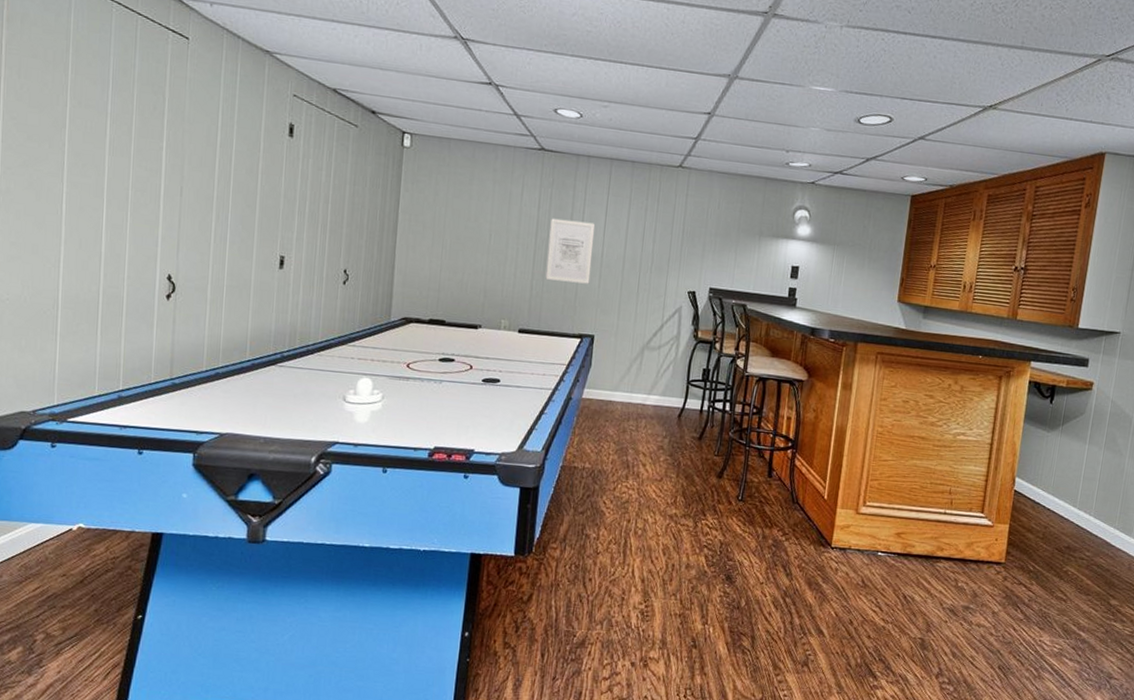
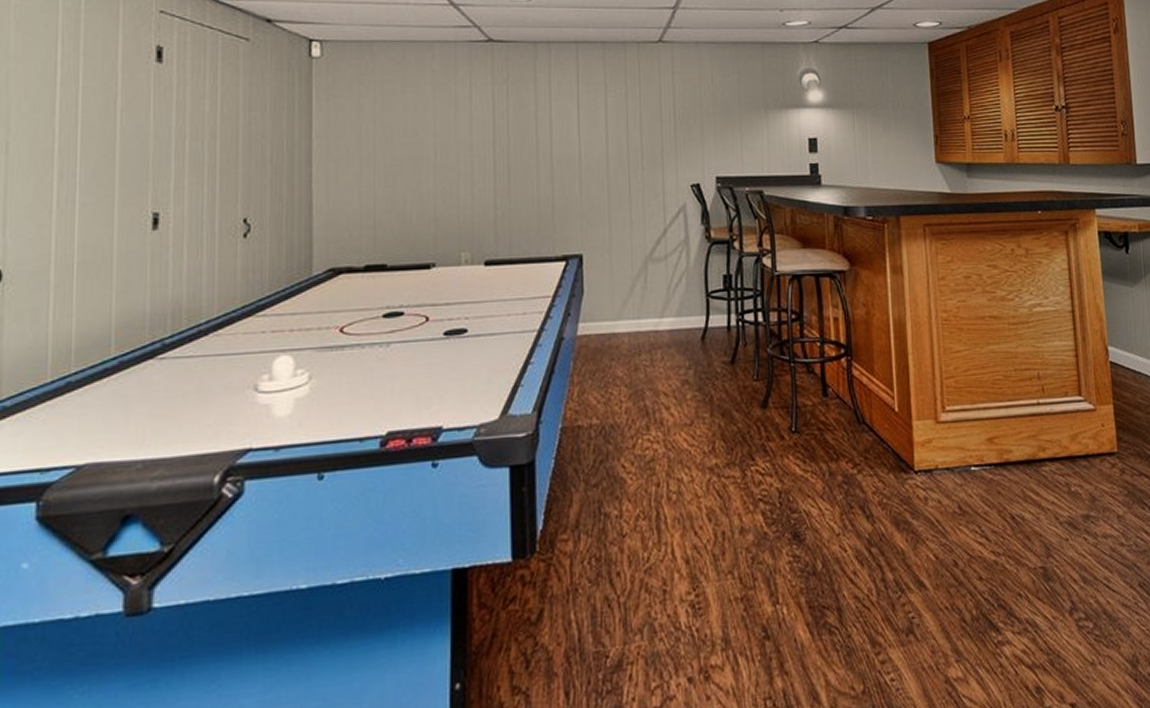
wall art: present [545,218,595,284] -> none [511,119,568,195]

